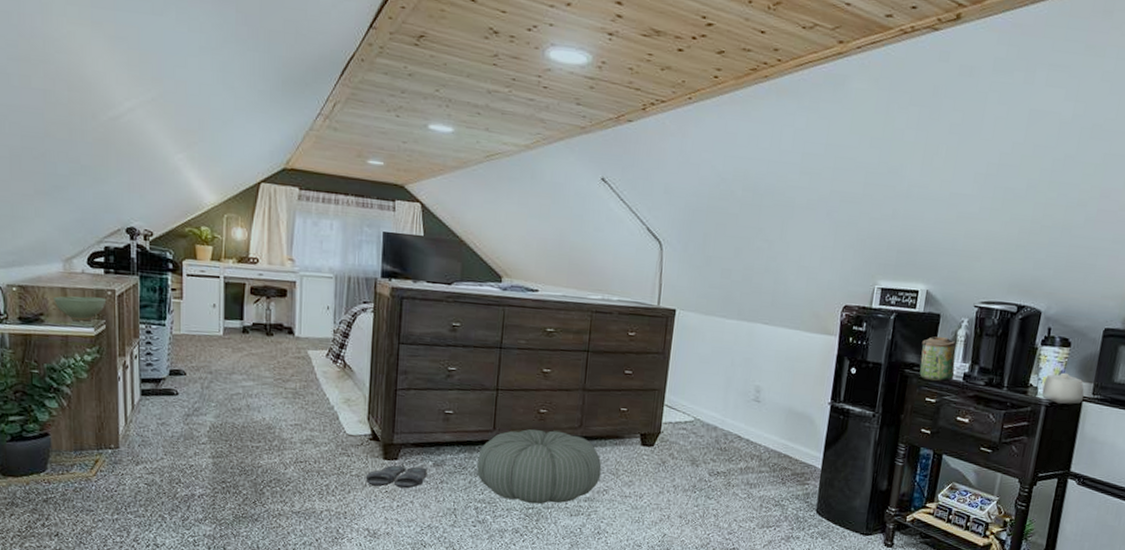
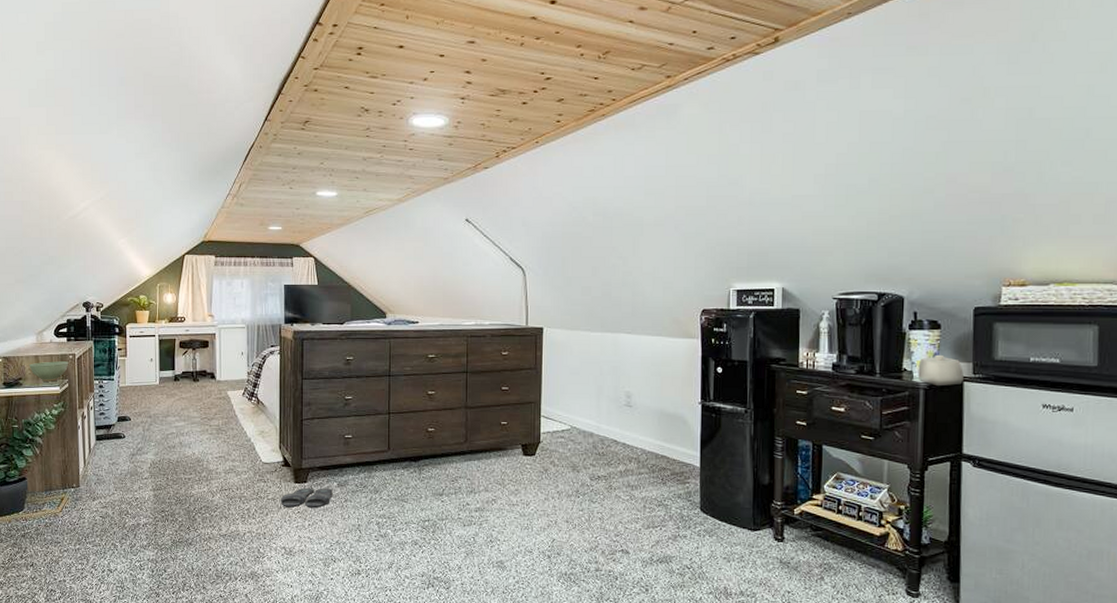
pouf: present [477,429,602,504] -> none [376,447,488,517]
canister: present [919,336,956,382] -> none [785,331,823,374]

